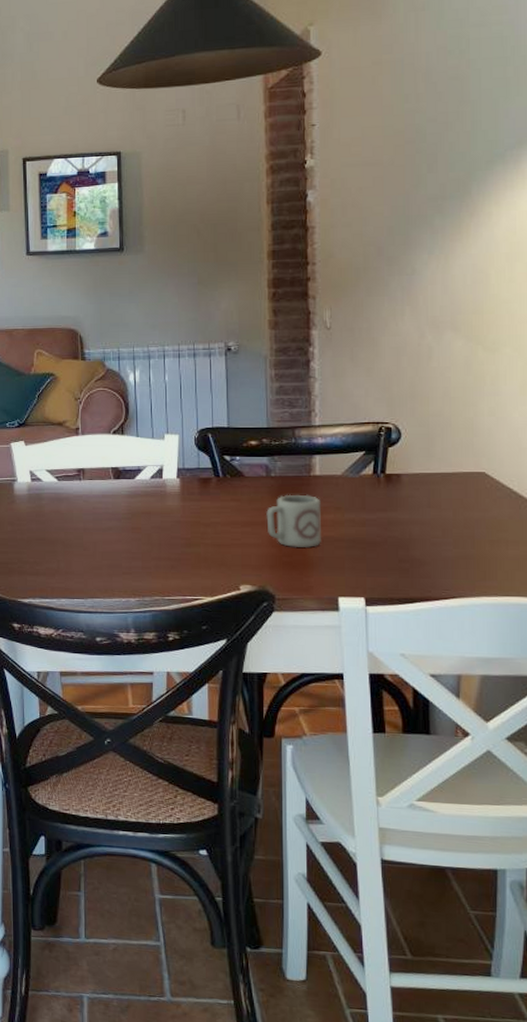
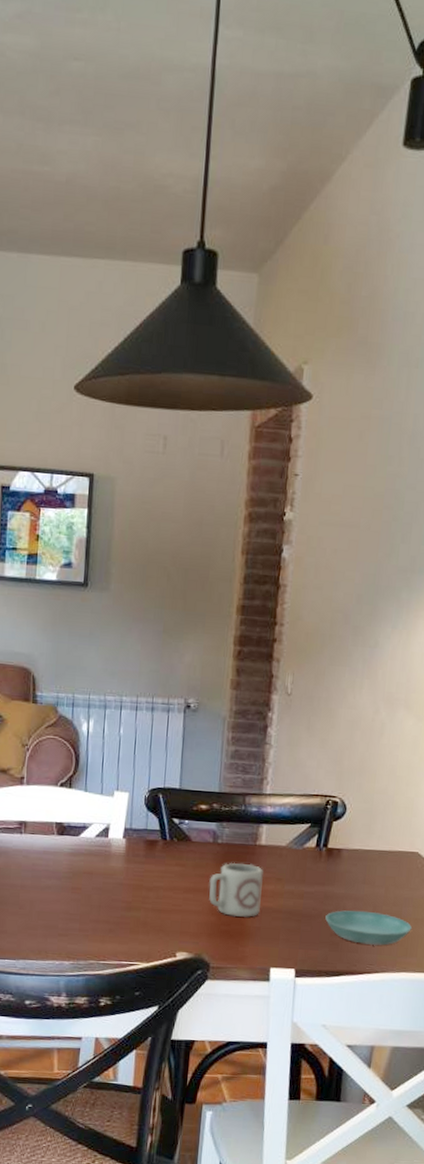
saucer: none [391,535,487,570] -> present [325,910,412,945]

